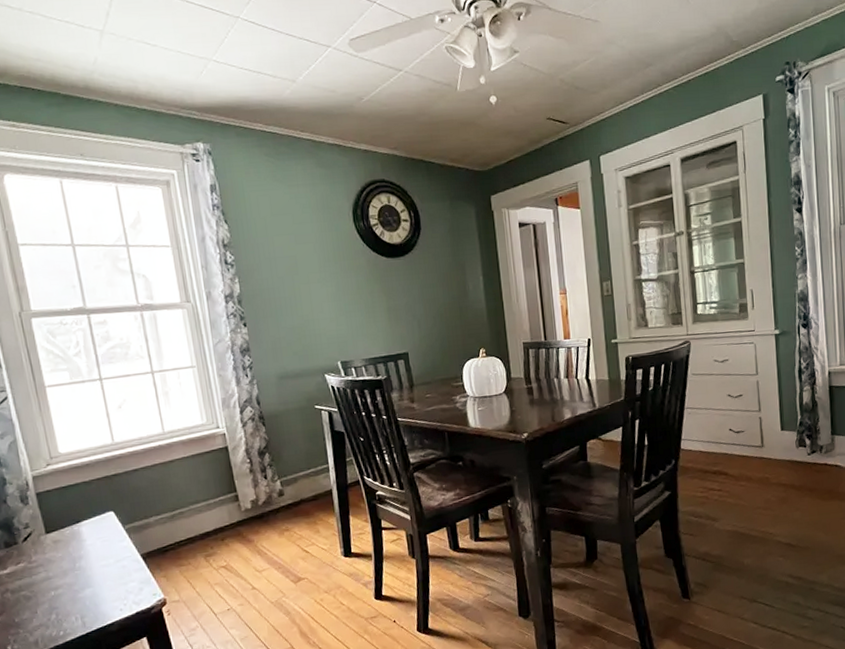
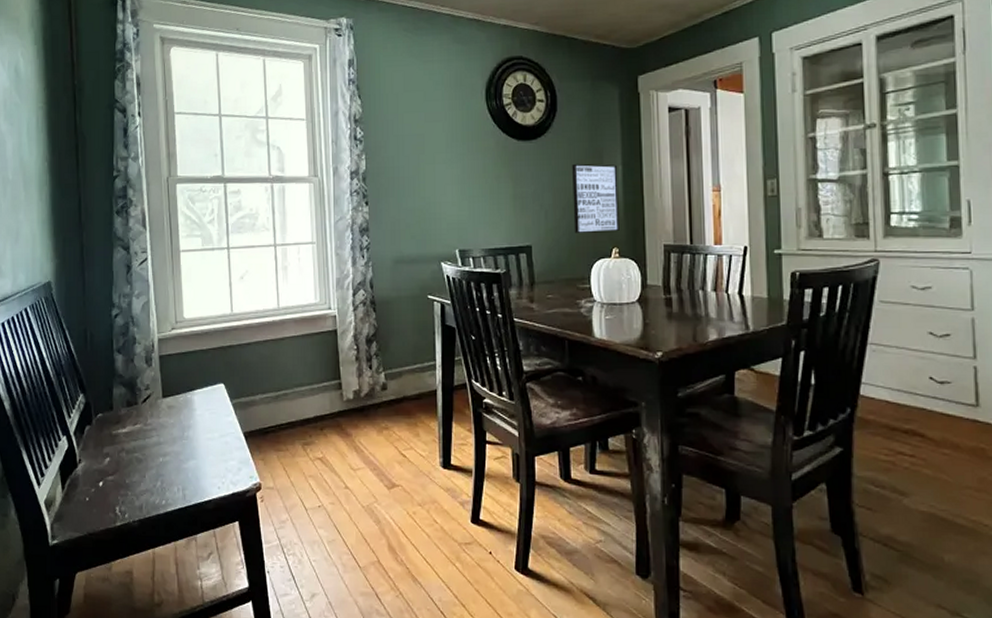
wall art: none [439,276,485,338] -> present [572,163,619,233]

